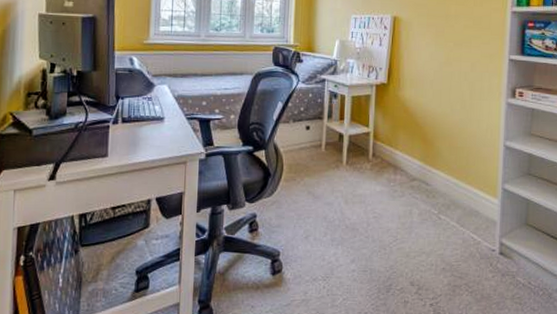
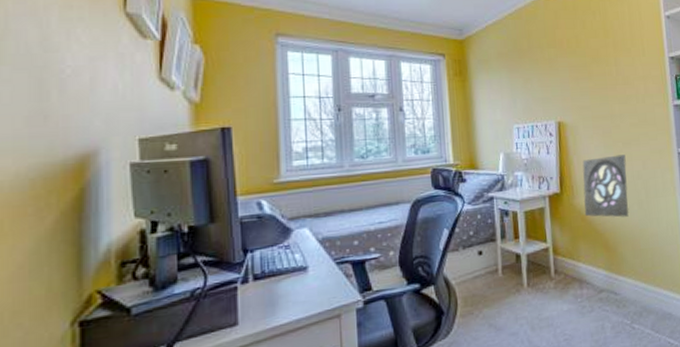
wall ornament: none [407,54,455,115] -> present [582,154,629,218]

